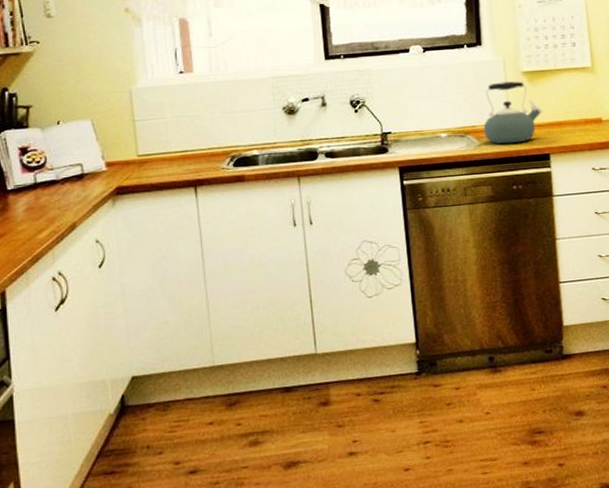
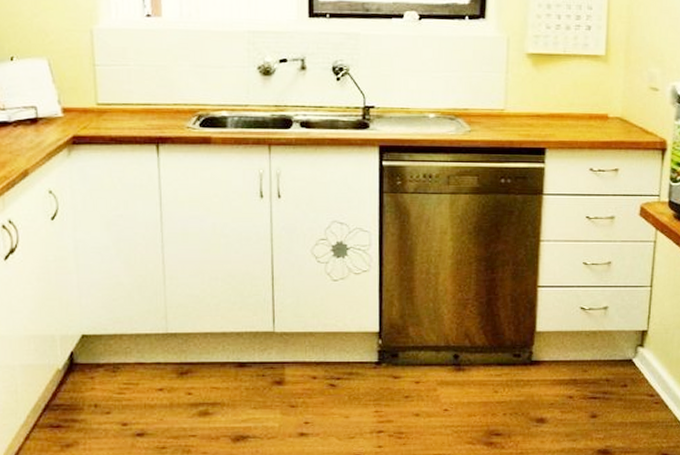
kettle: present [483,81,543,144] -> none [476,62,544,133]

